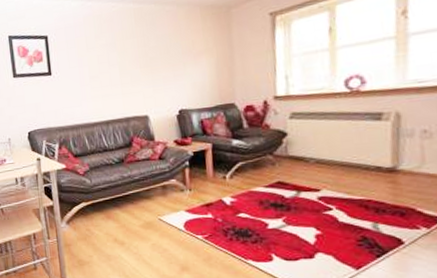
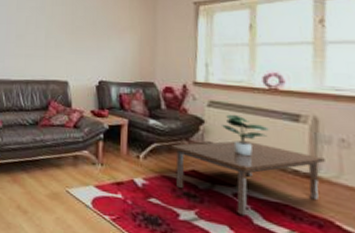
coffee table: none [255,145,407,216] -> present [170,140,325,216]
potted plant: none [305,122,351,161] -> present [222,114,269,157]

